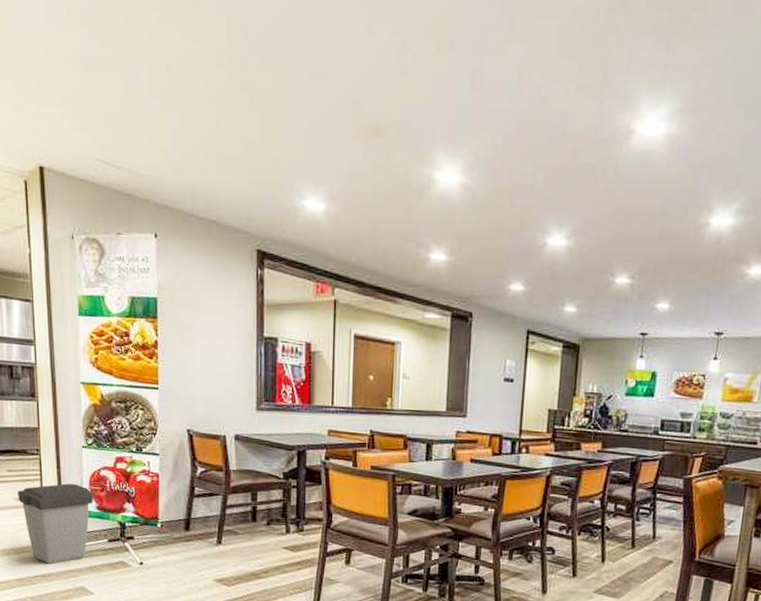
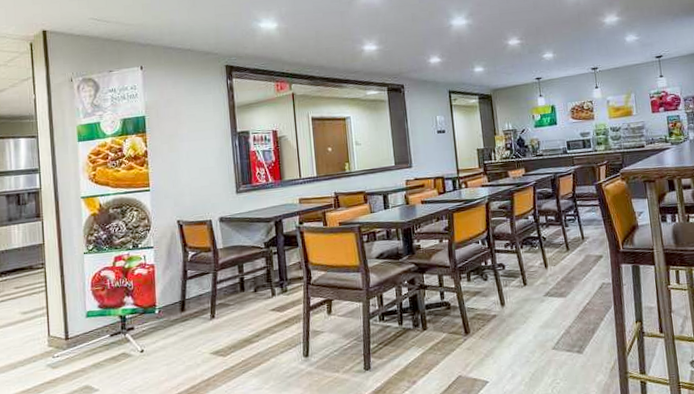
trash can: present [18,483,93,564] -> none [24,288,95,370]

